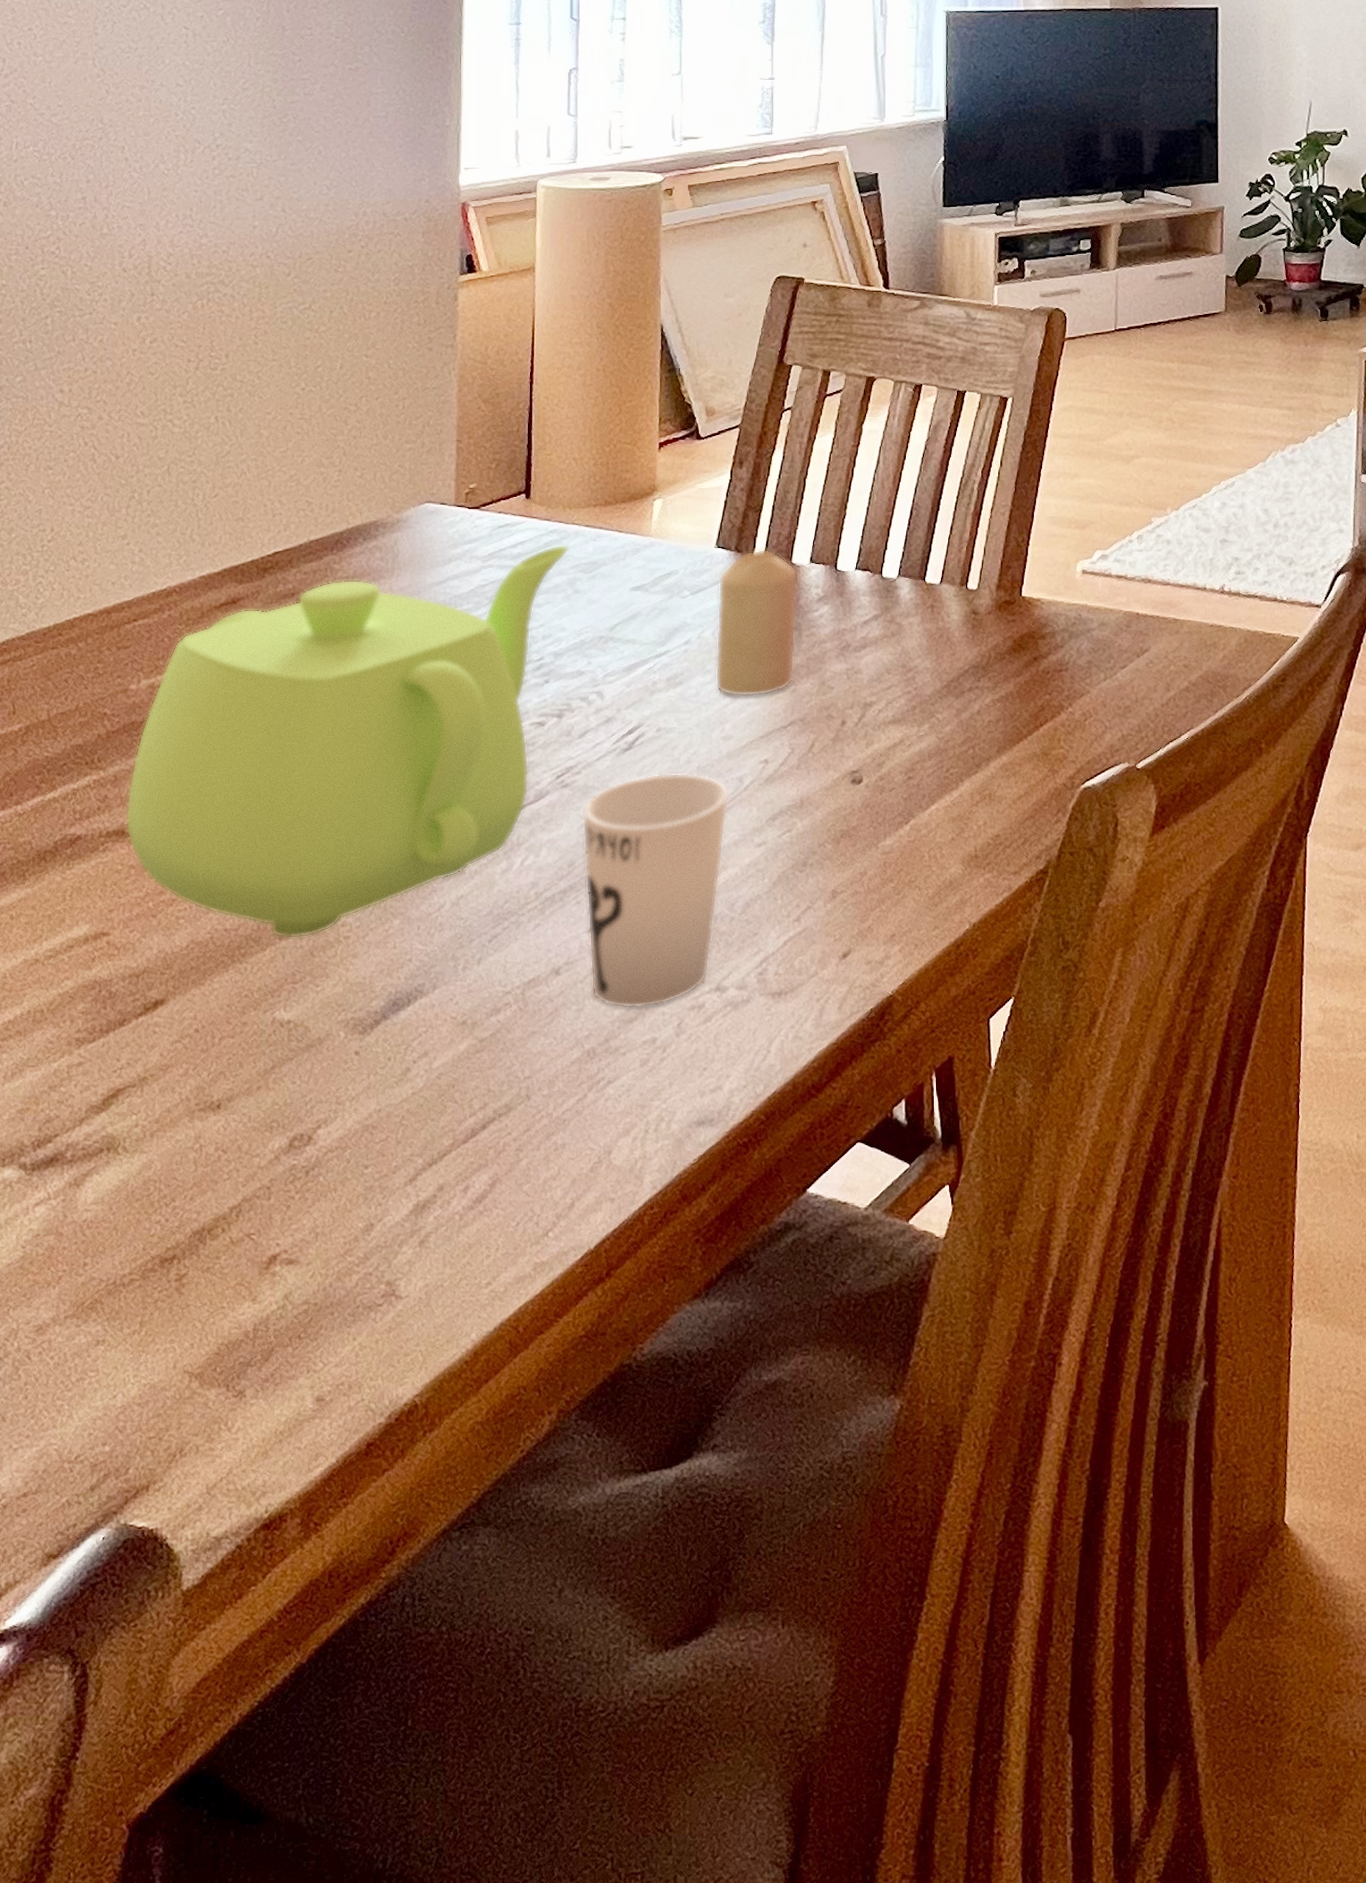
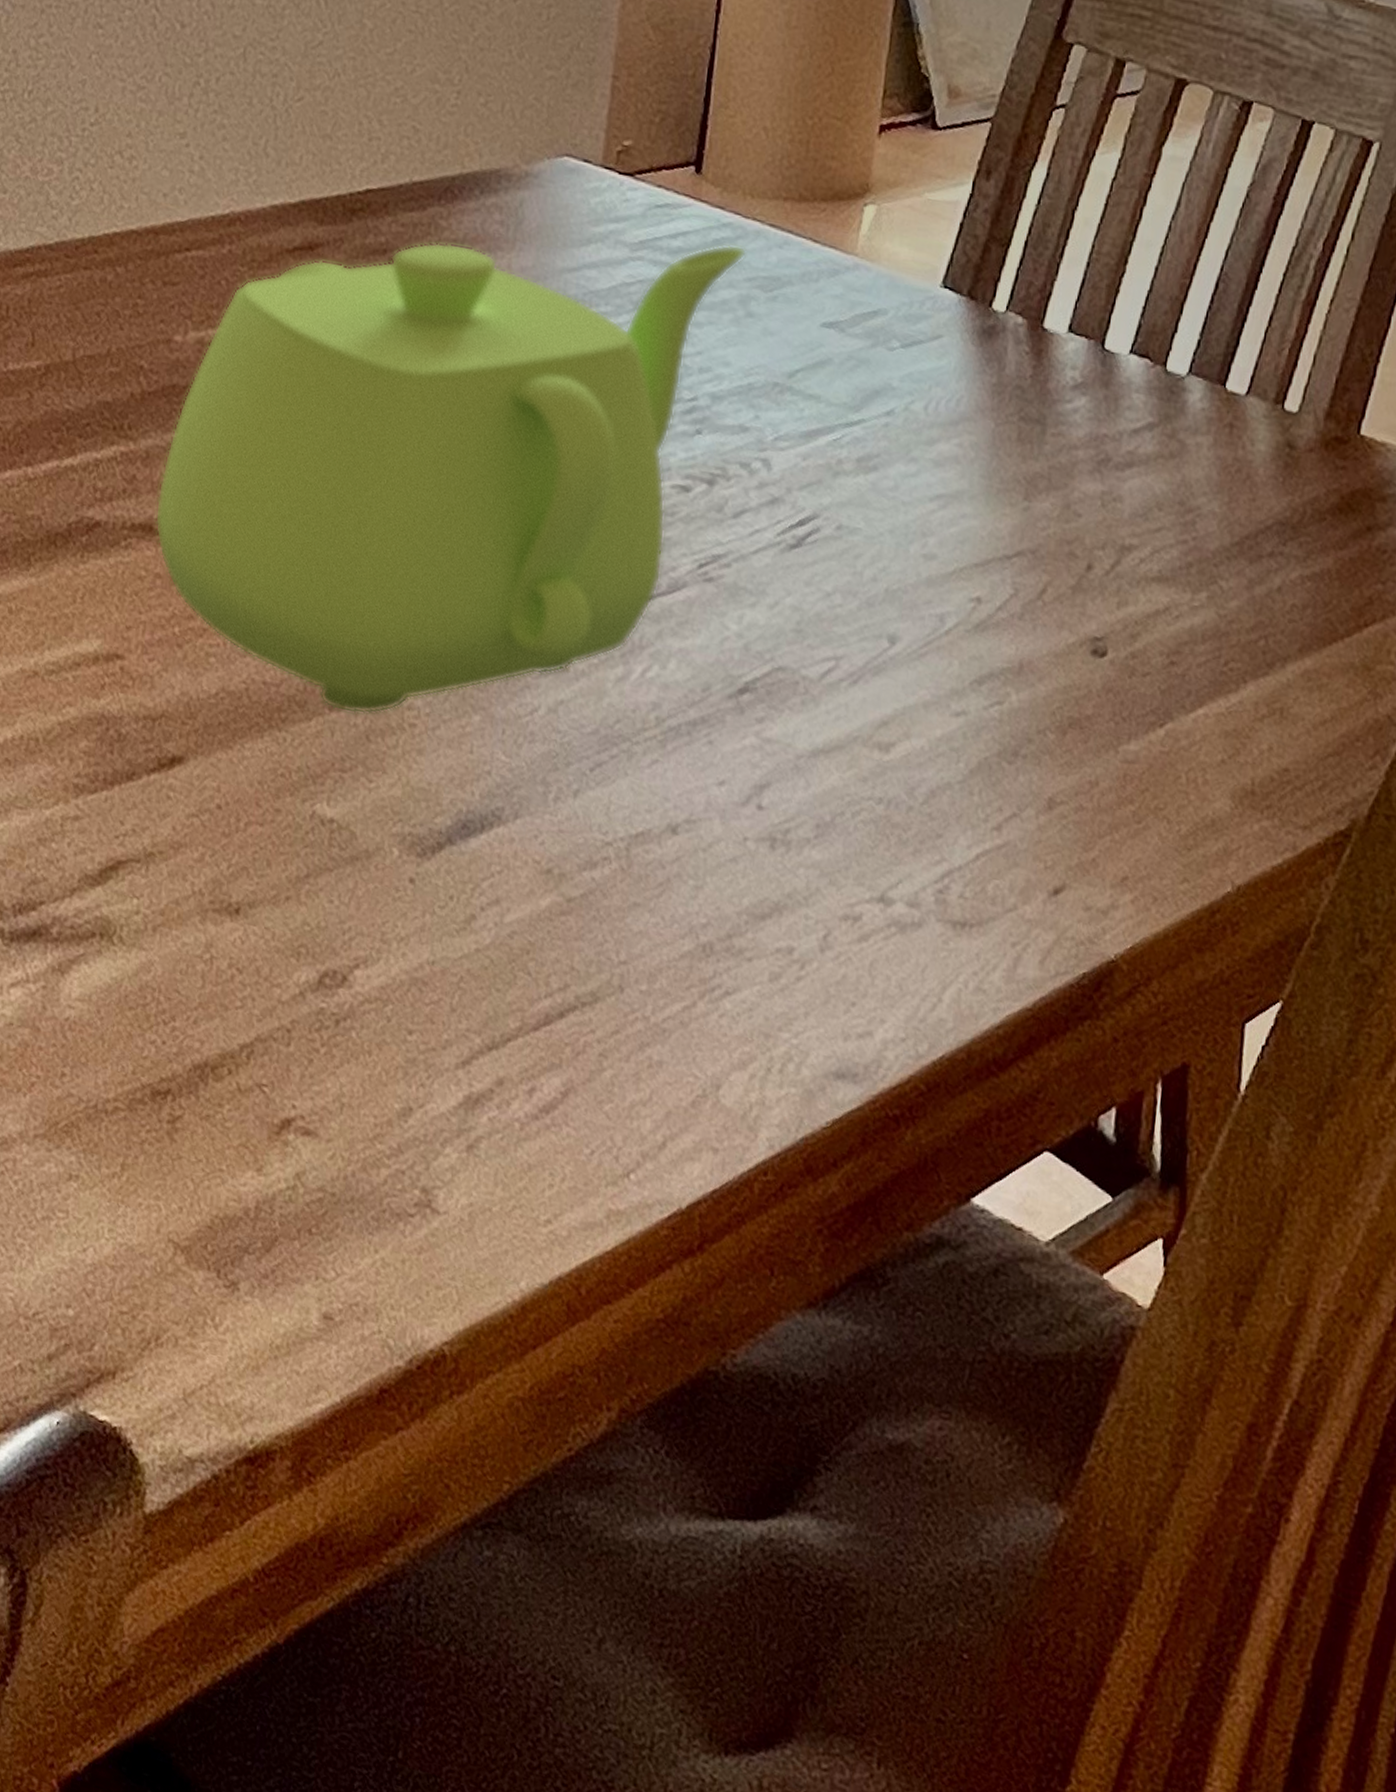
cup: present [582,772,730,1009] -> none [715,586,926,905]
candle: present [715,549,798,697] -> none [921,299,1050,509]

